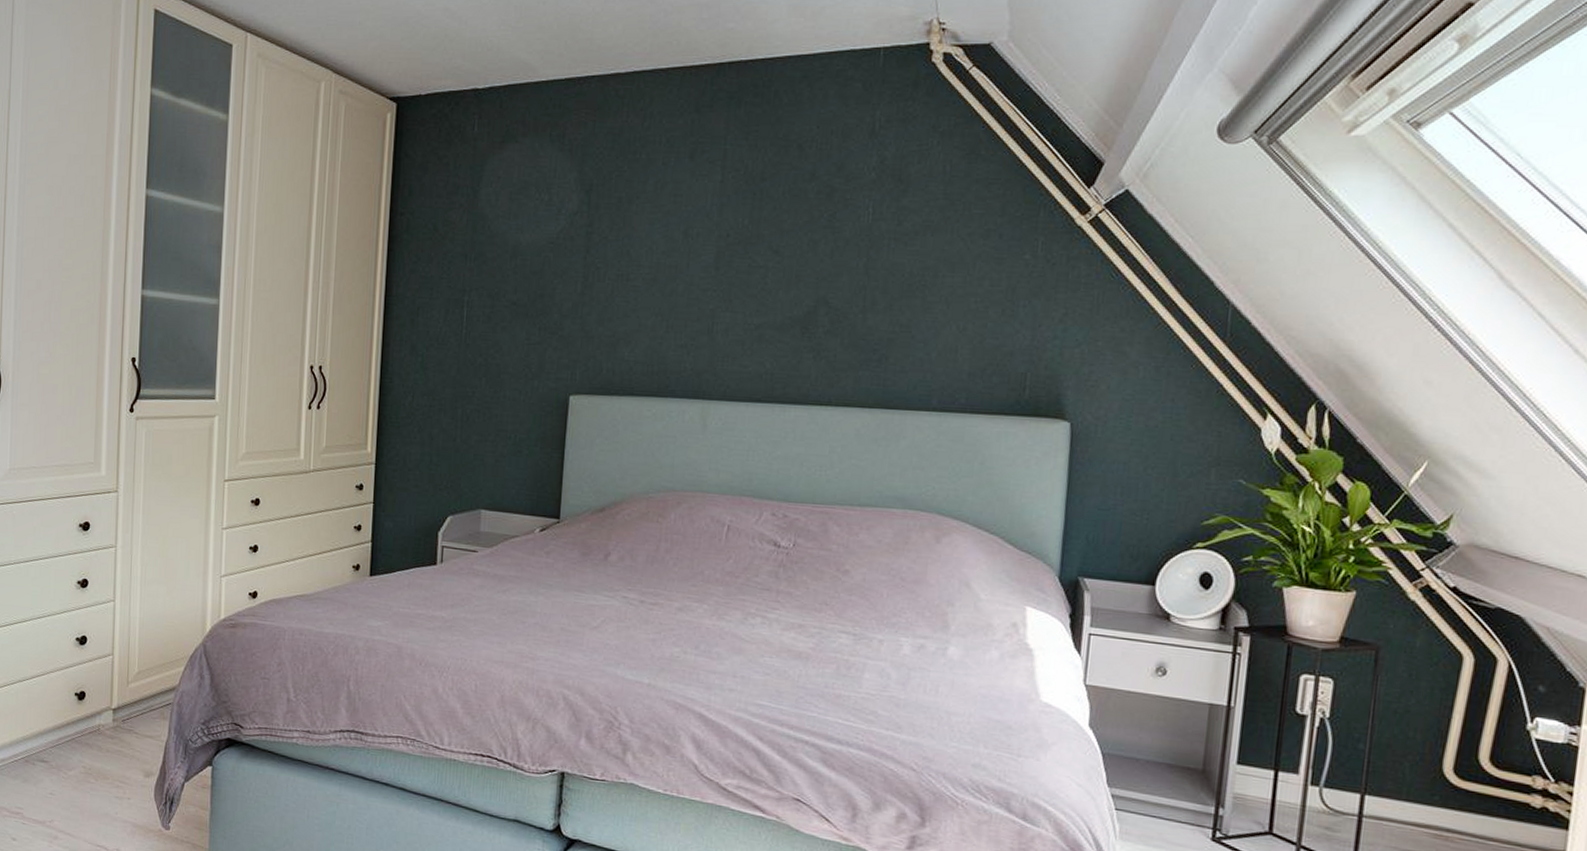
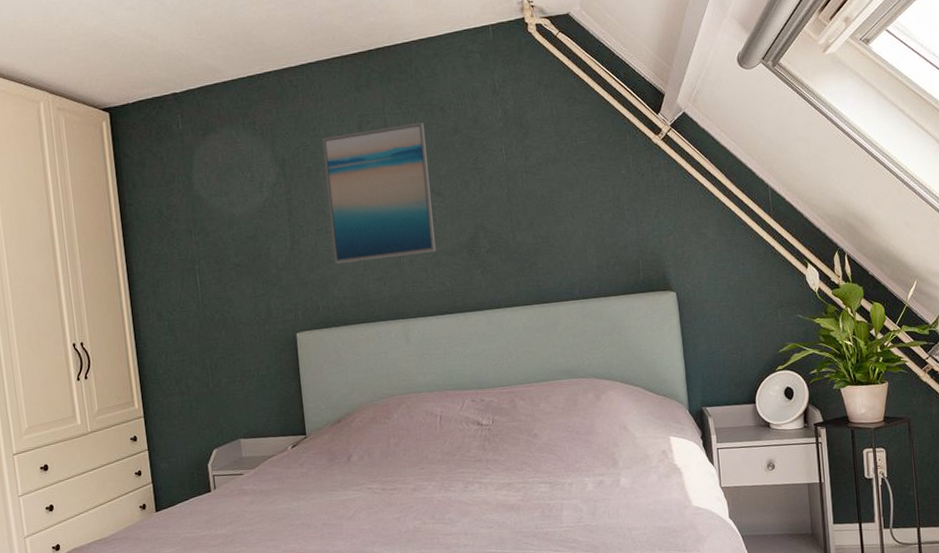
wall art: none [631,159,774,323] -> present [322,122,436,264]

